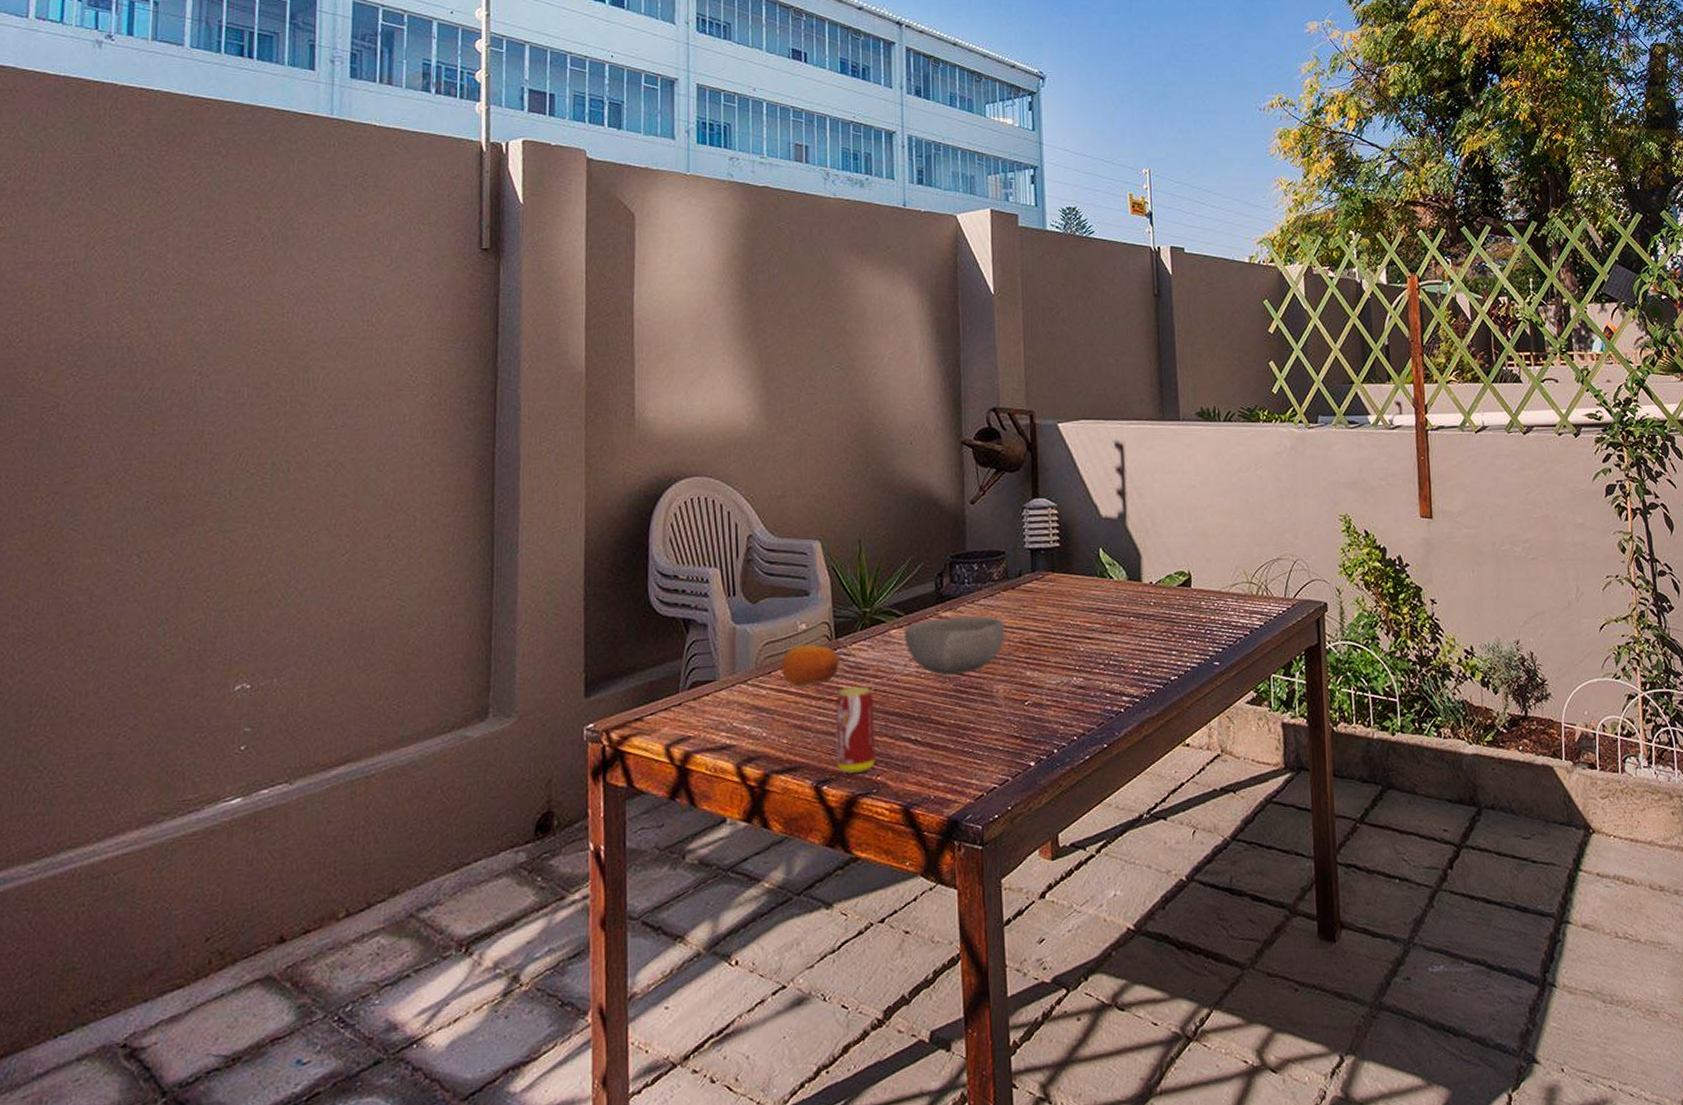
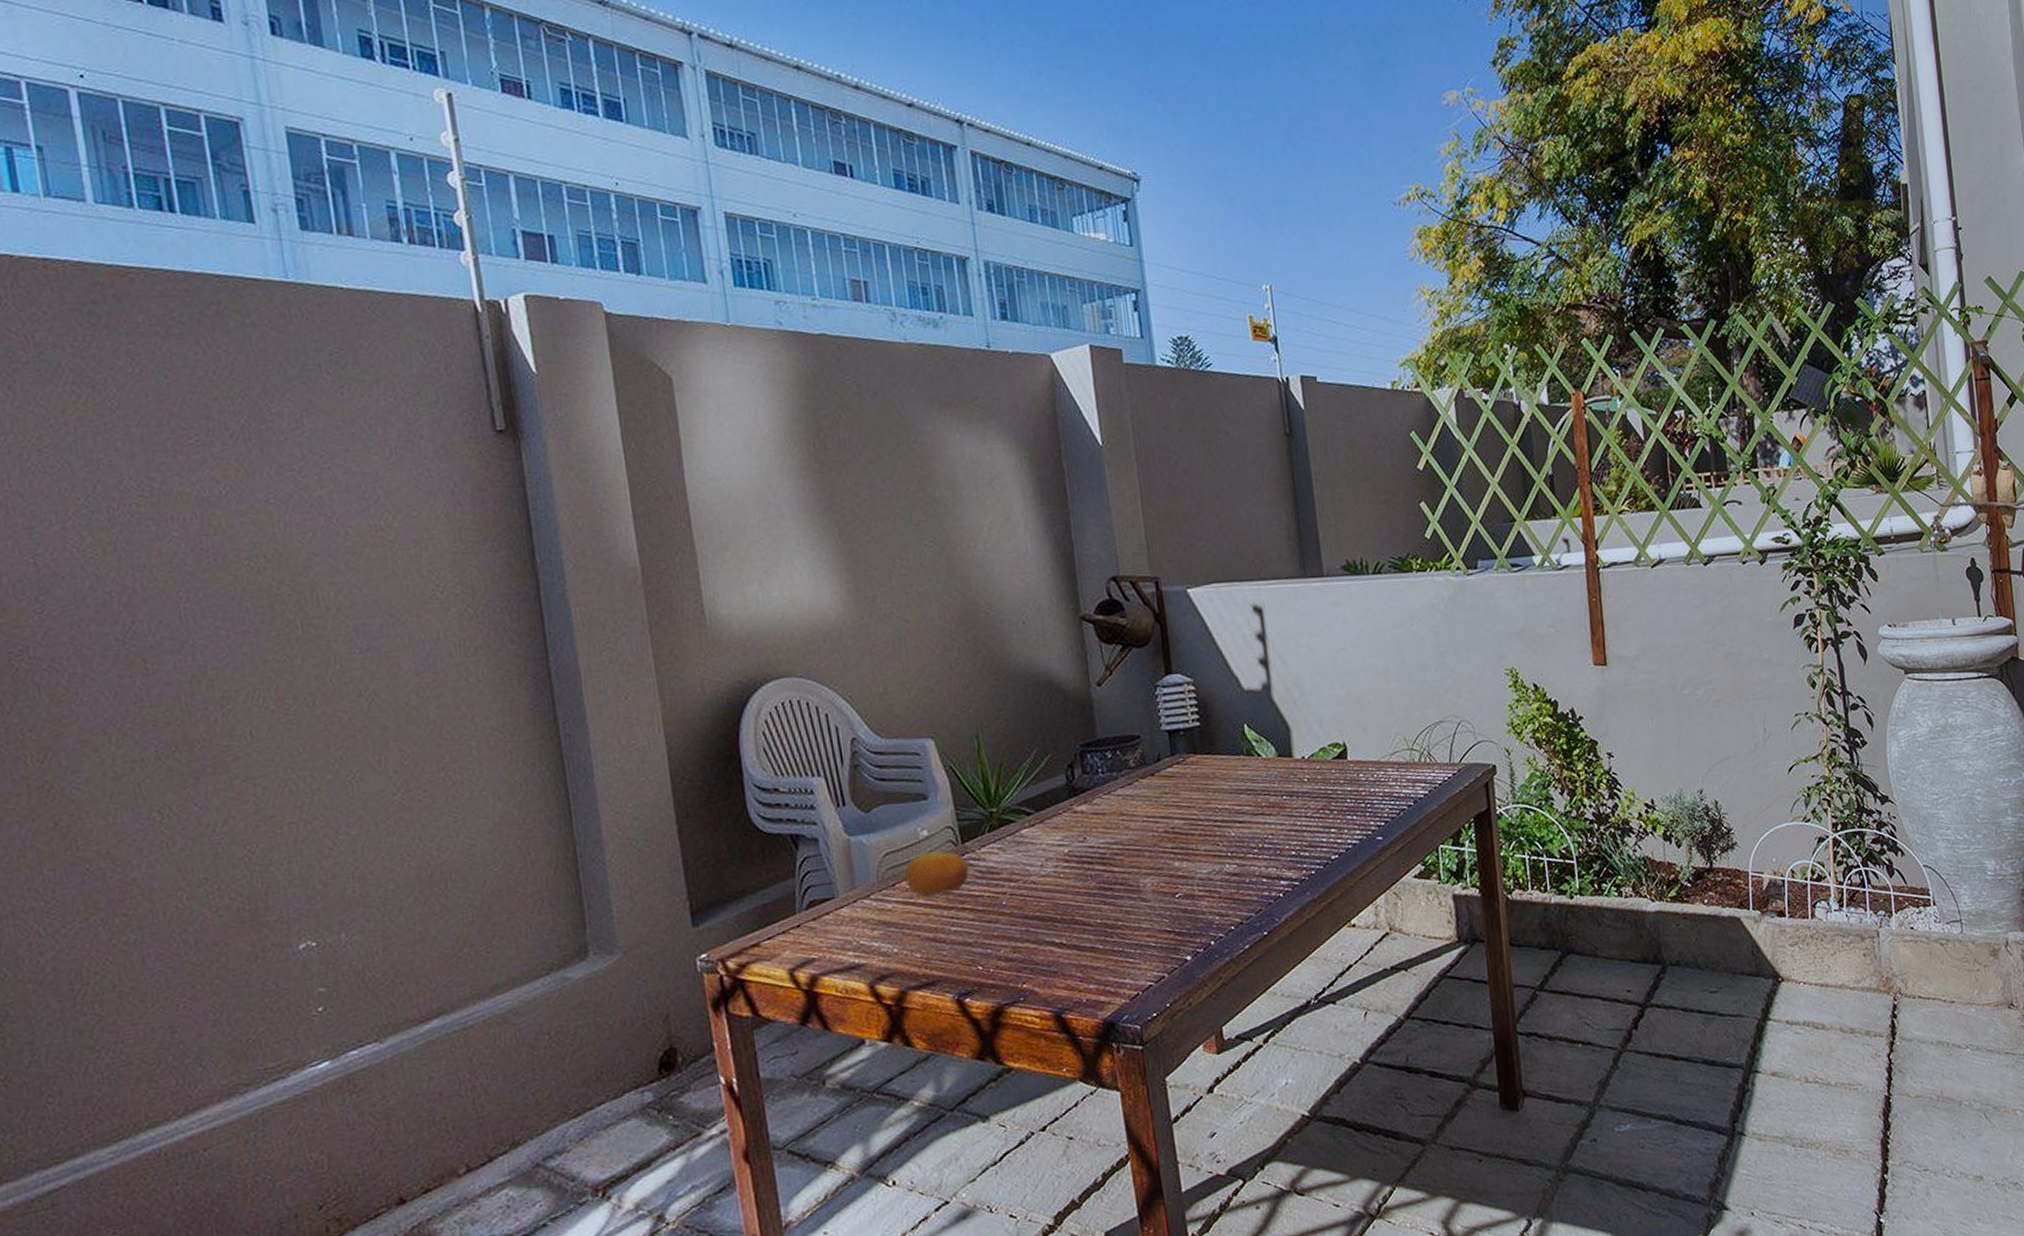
beverage can: present [835,686,875,773] -> none [969,891,1019,983]
bowl: present [904,616,1004,675] -> none [1036,807,1147,873]

